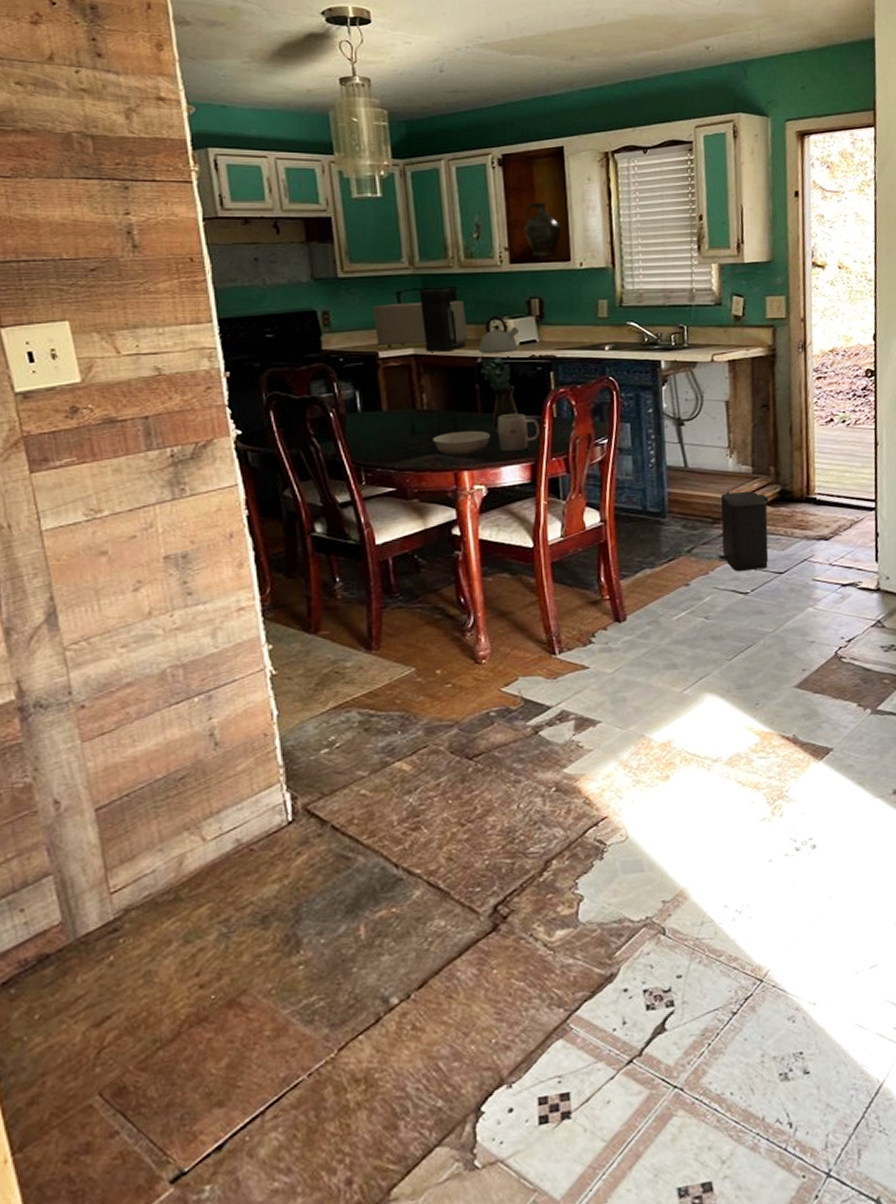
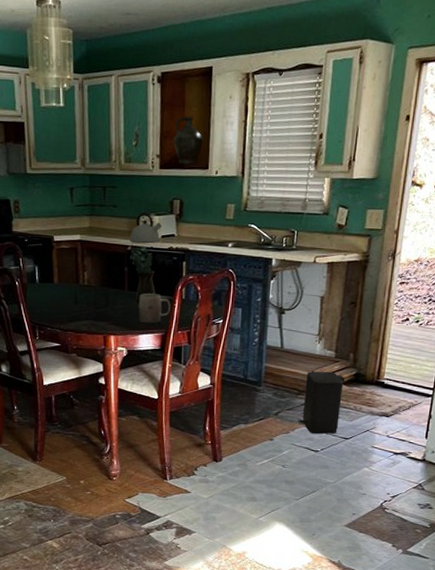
microwave: present [373,301,468,348] -> none [51,197,122,234]
coffee maker: present [419,288,467,352] -> none [87,186,121,239]
bowl: present [433,430,491,459] -> none [90,304,134,326]

